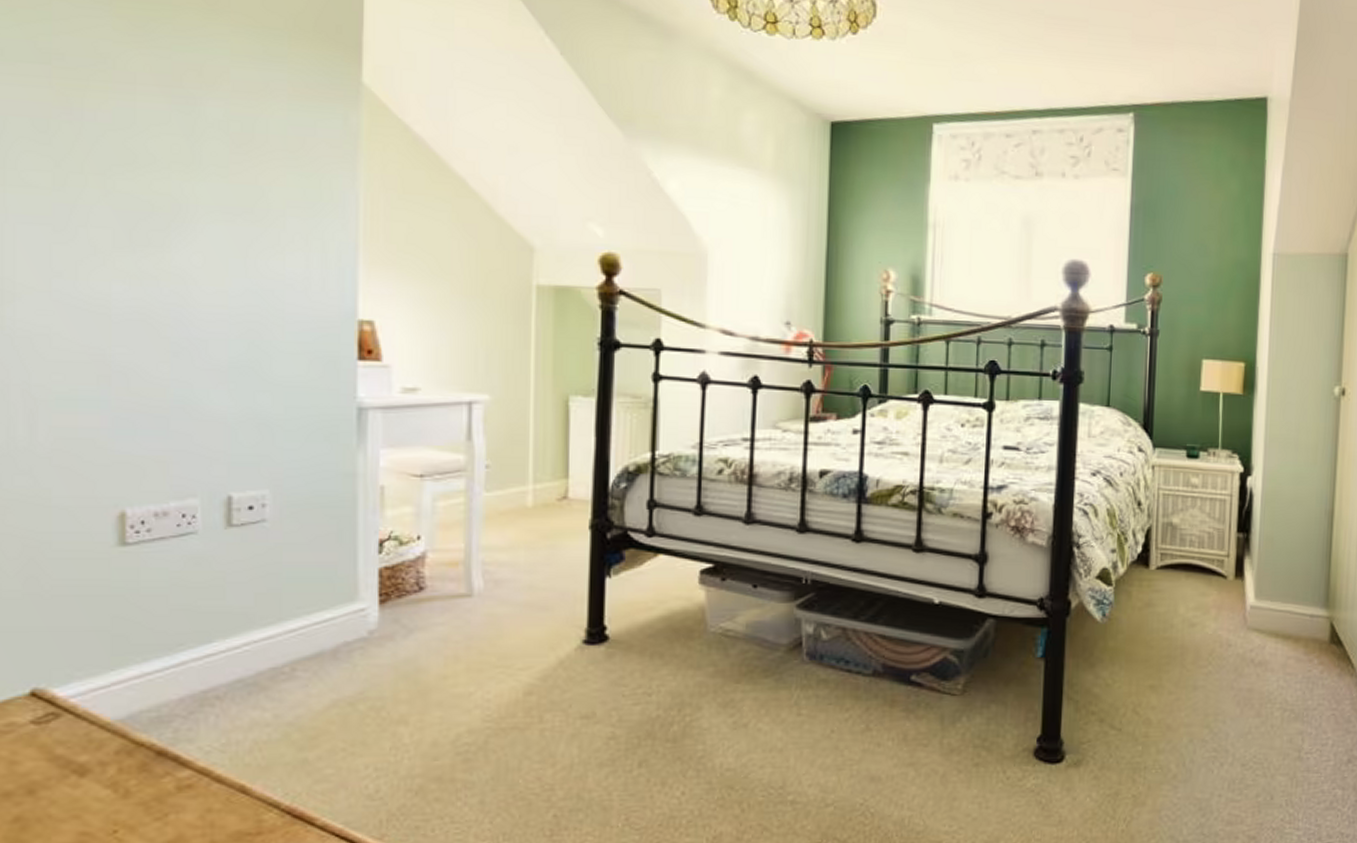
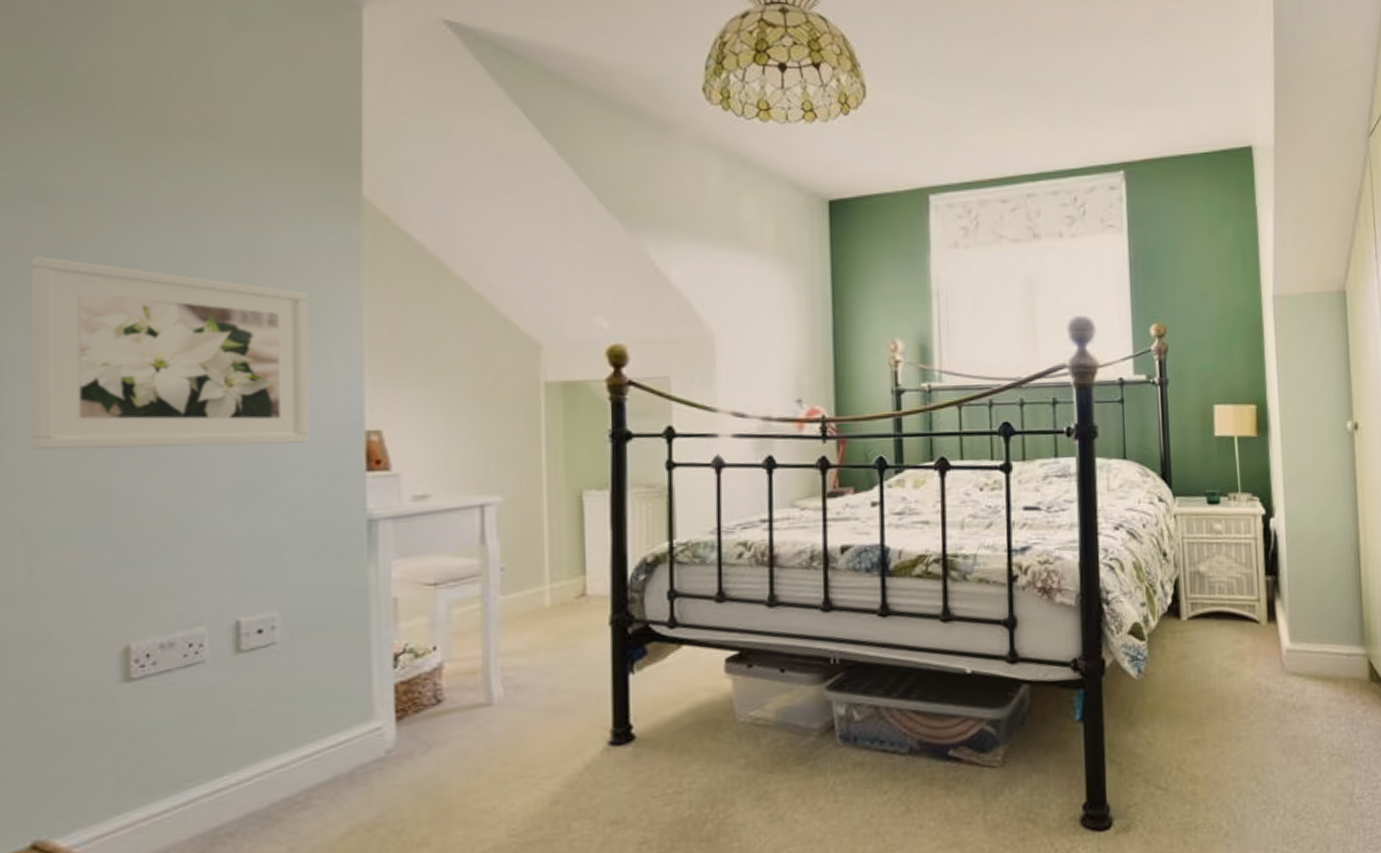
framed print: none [33,120,306,327] -> present [32,256,311,450]

